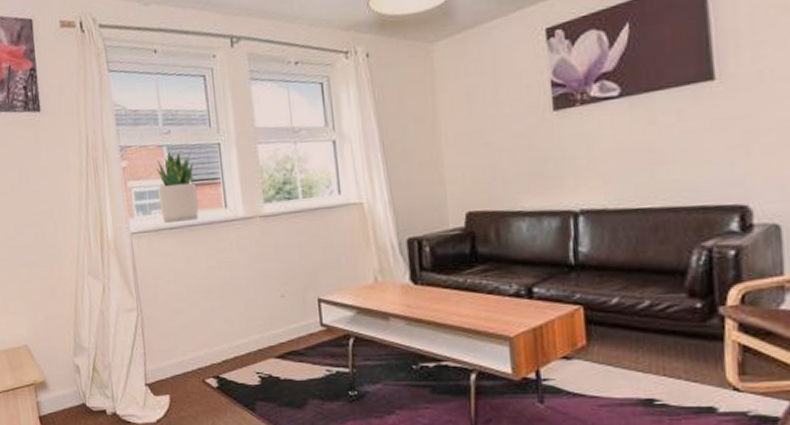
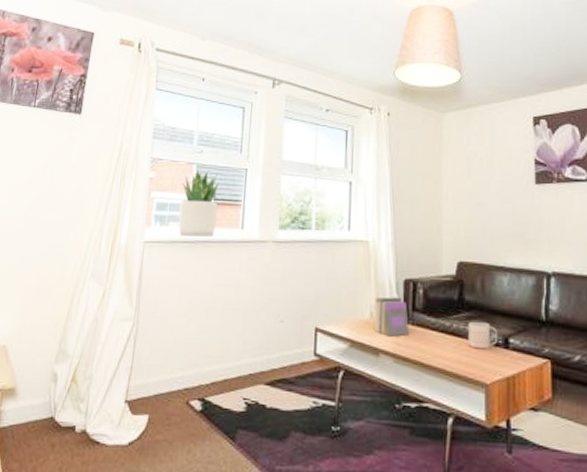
books: none [377,258,419,301] -> present [373,296,409,338]
mug: none [484,273,520,303] -> present [468,321,498,350]

